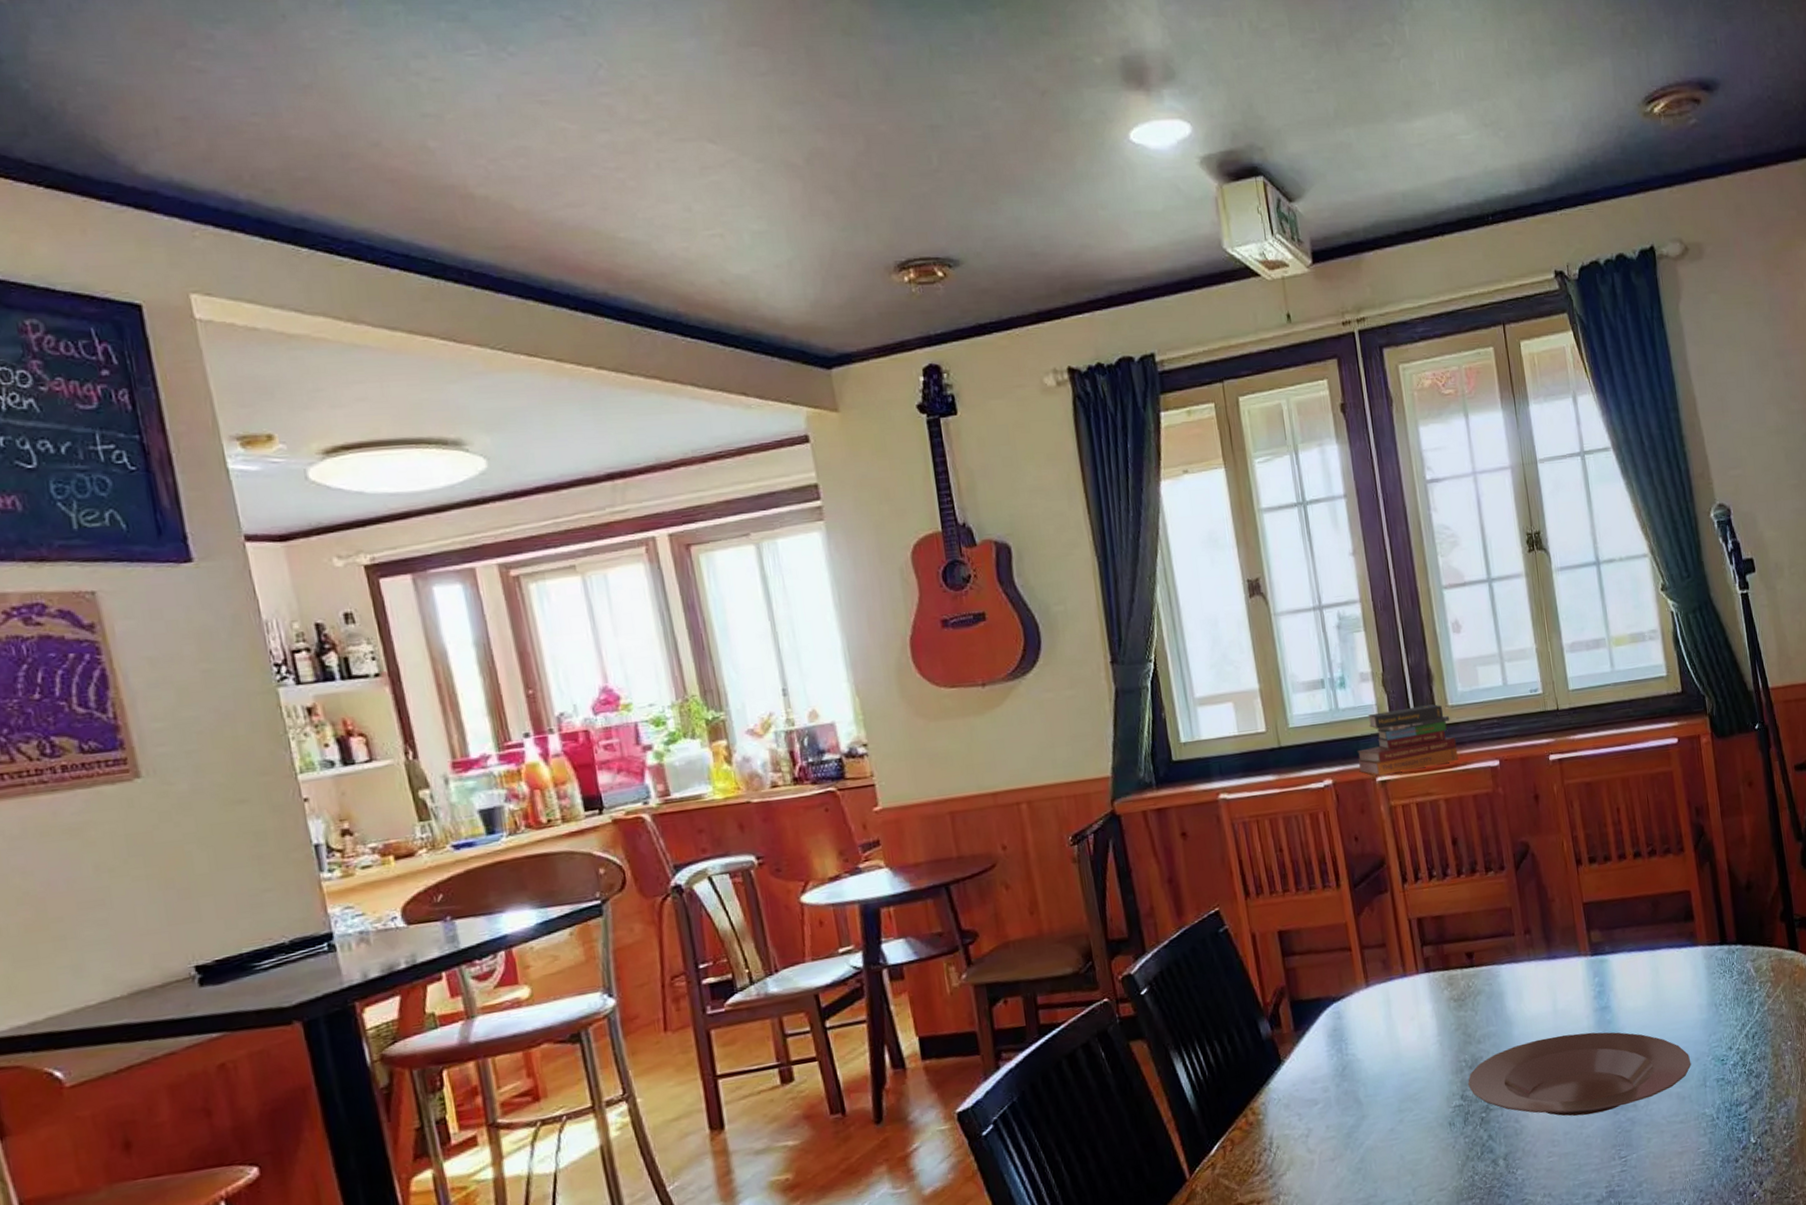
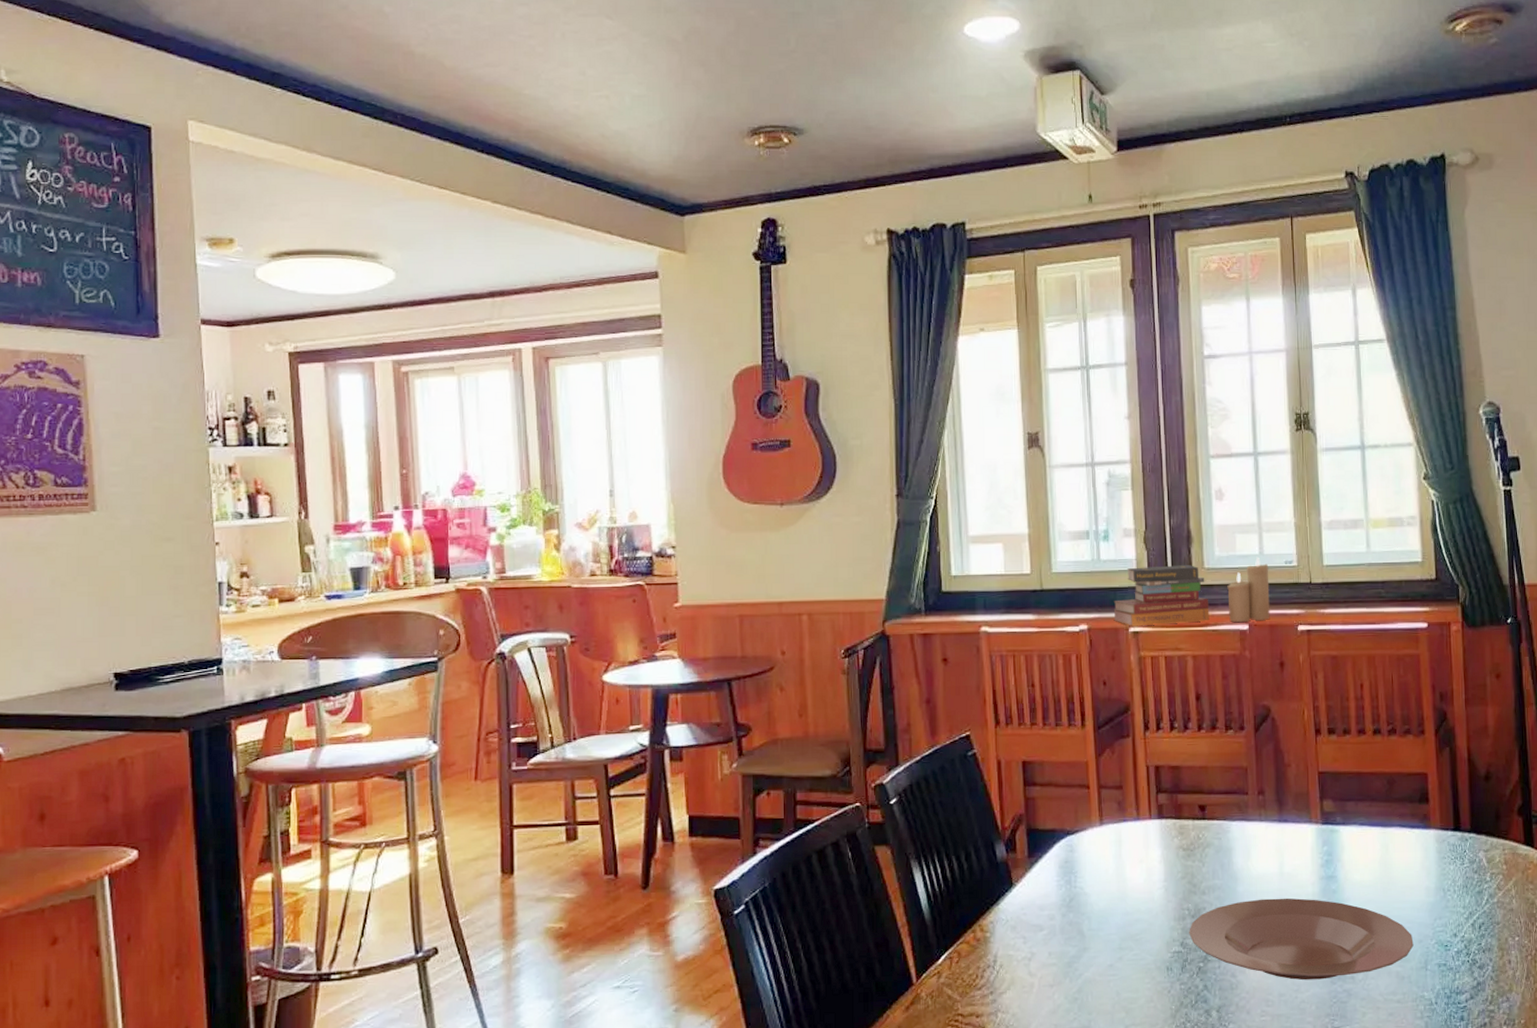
candle: none [1473,688,1520,759] -> present [1227,557,1270,622]

